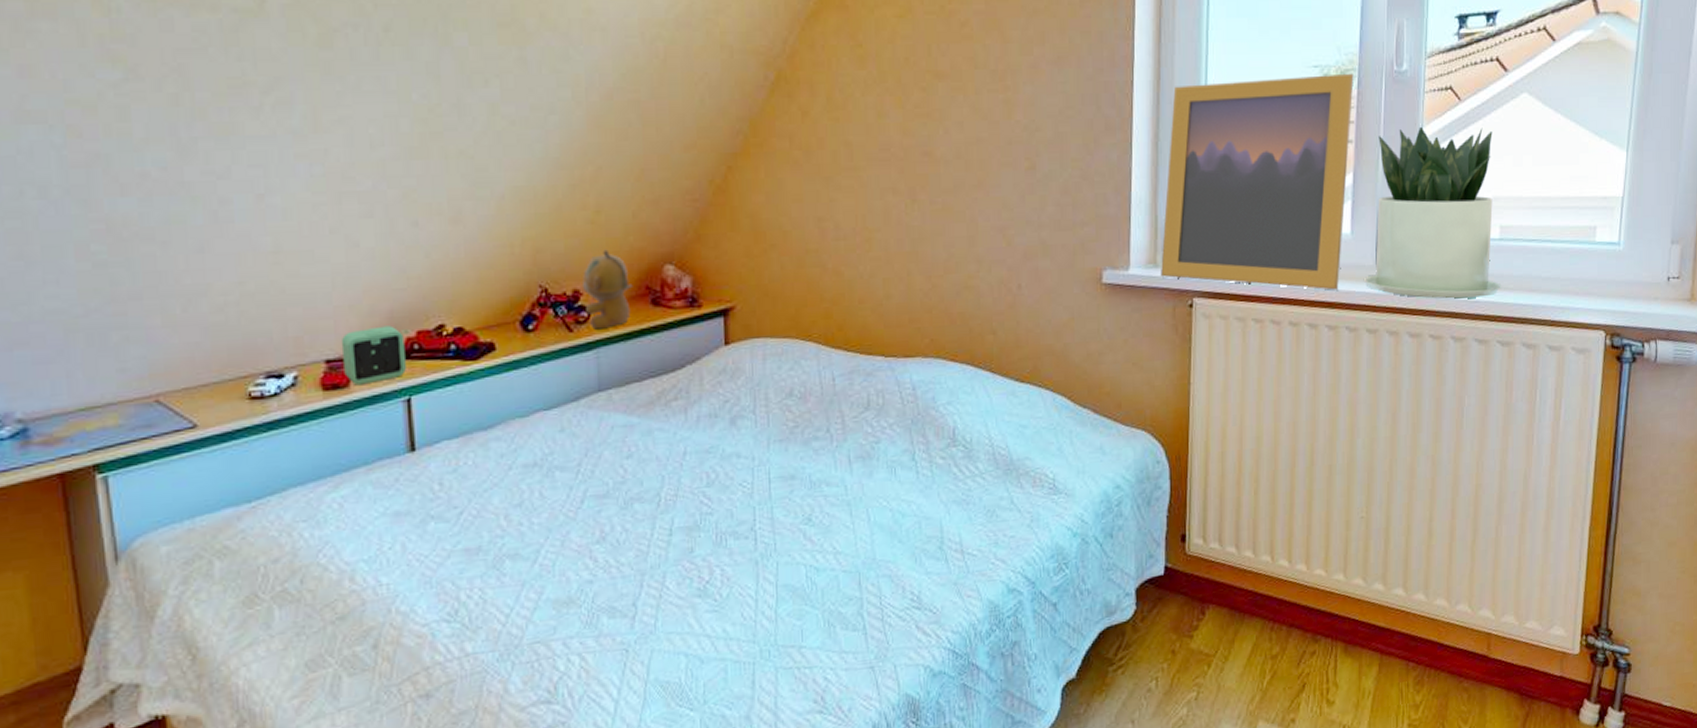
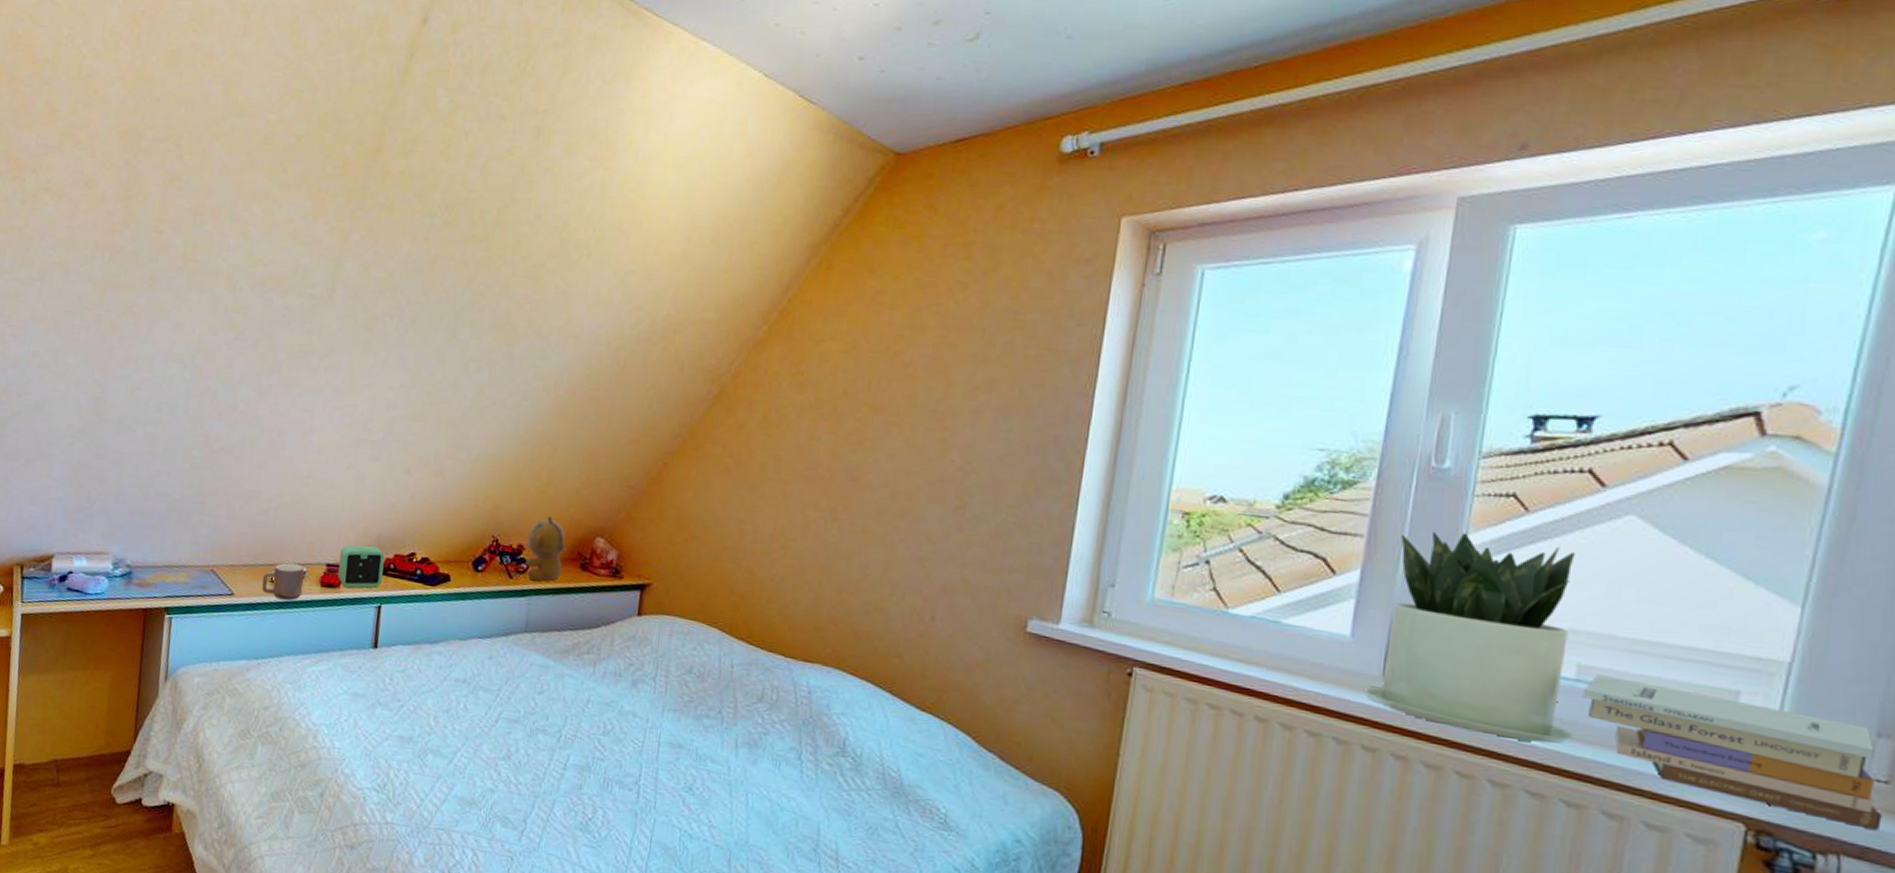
mug: none [235,369,298,420] -> present [261,563,304,602]
picture frame: present [1161,73,1354,290] -> none [1097,449,1373,694]
books: none [1505,230,1677,316] -> present [1582,673,1882,831]

